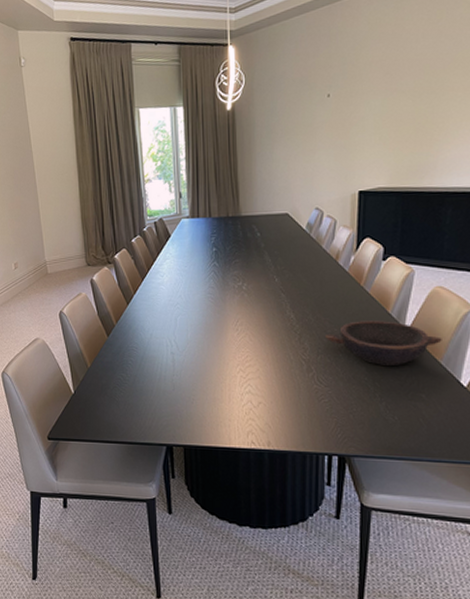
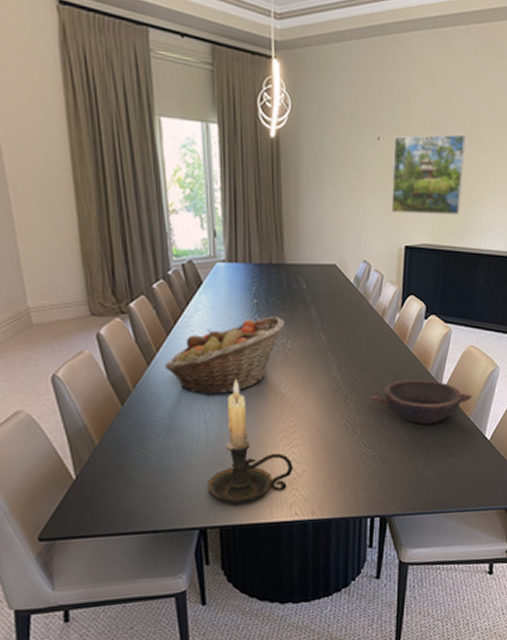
fruit basket: none [140,262,241,331] -> present [165,316,286,396]
candle holder: none [174,317,249,429] -> present [208,380,293,506]
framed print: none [342,77,424,161] -> present [391,134,465,215]

